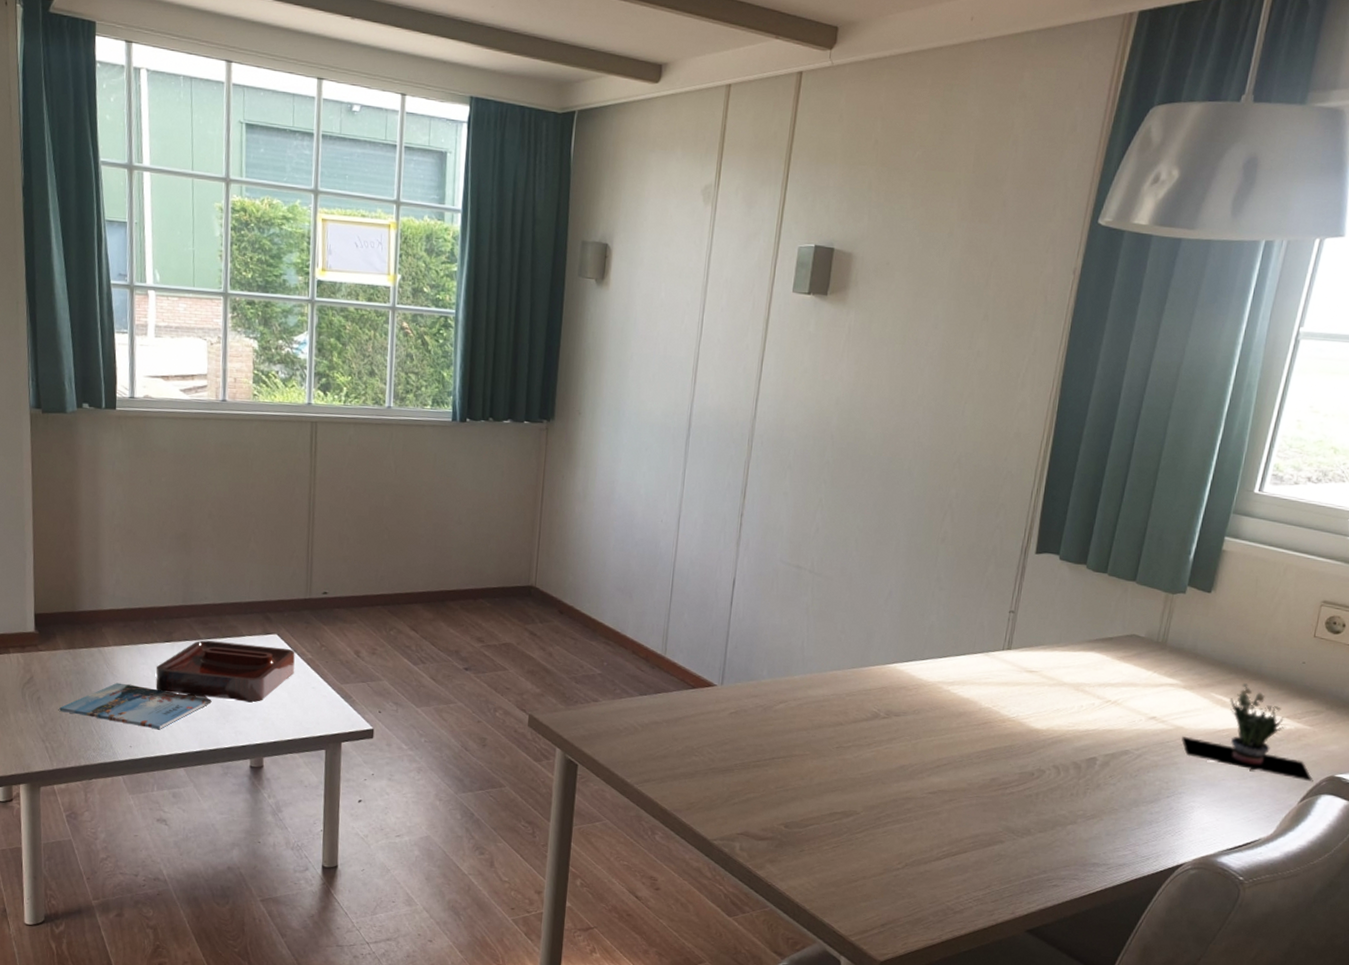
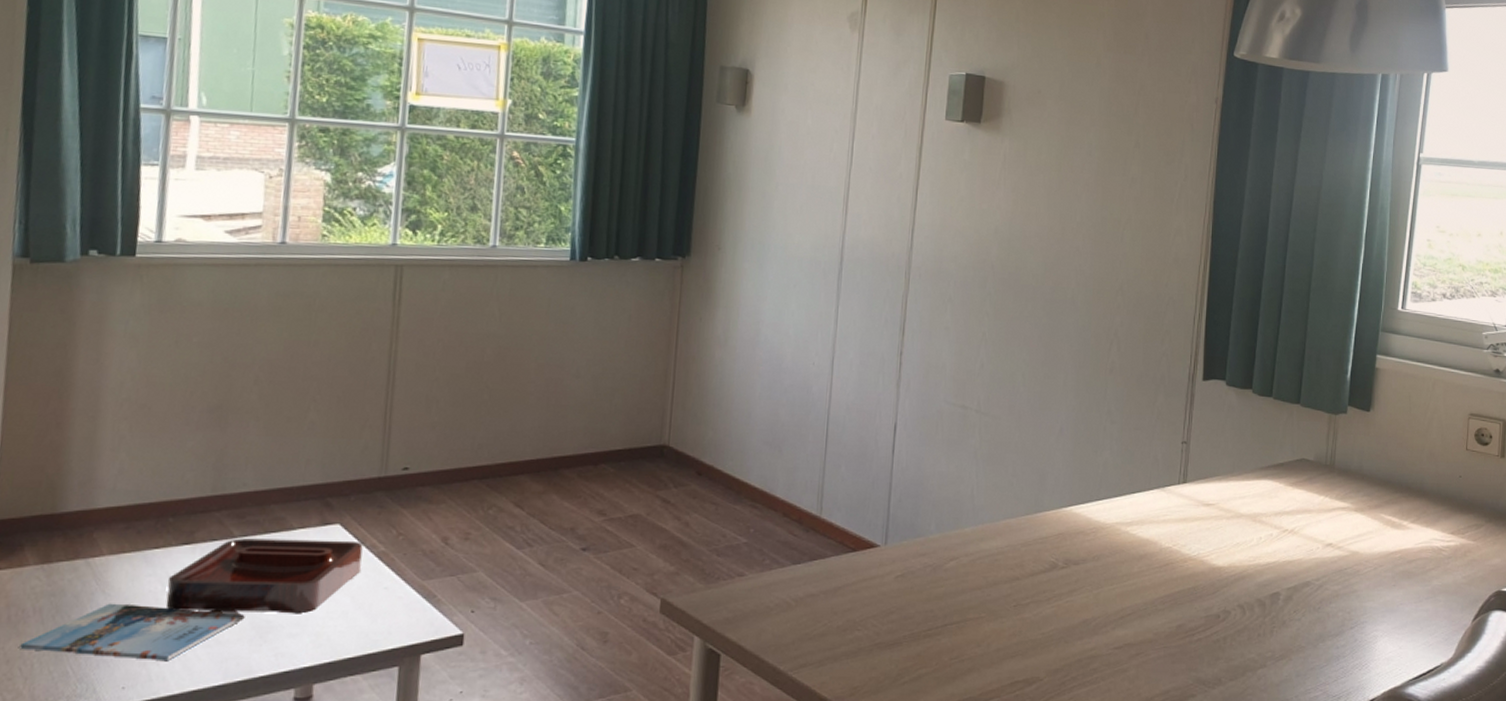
potted flower: present [1182,683,1314,783] -> none [1358,501,1483,599]

